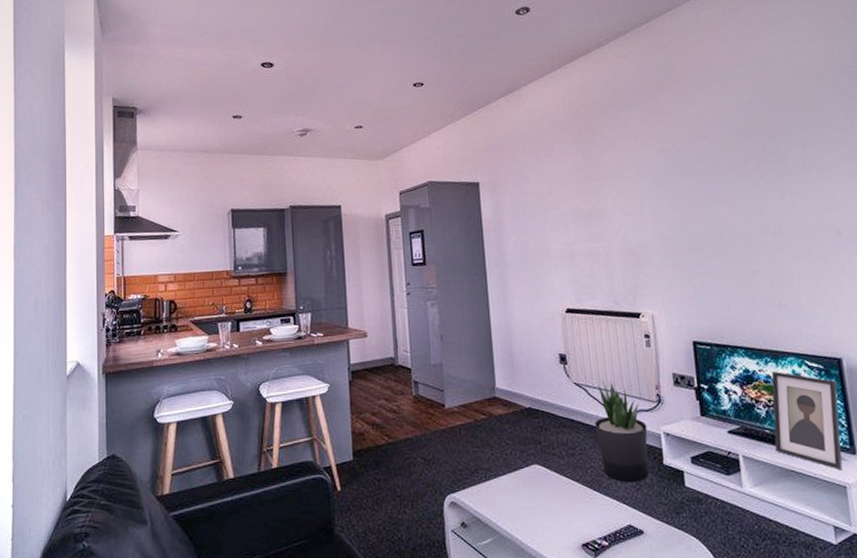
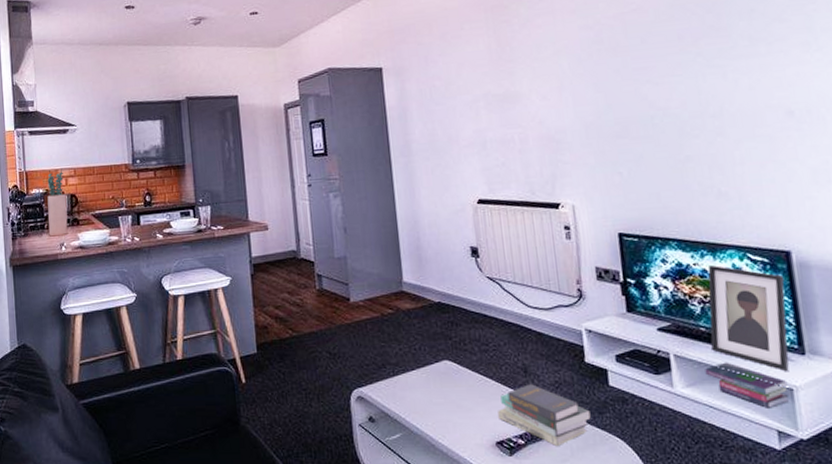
vase: none [144,274,166,343] -> present [47,168,68,237]
books: none [583,486,669,547] -> present [498,384,591,447]
planter: present [595,379,649,483] -> none [509,273,569,381]
books: none [770,462,843,507] -> present [705,362,789,410]

